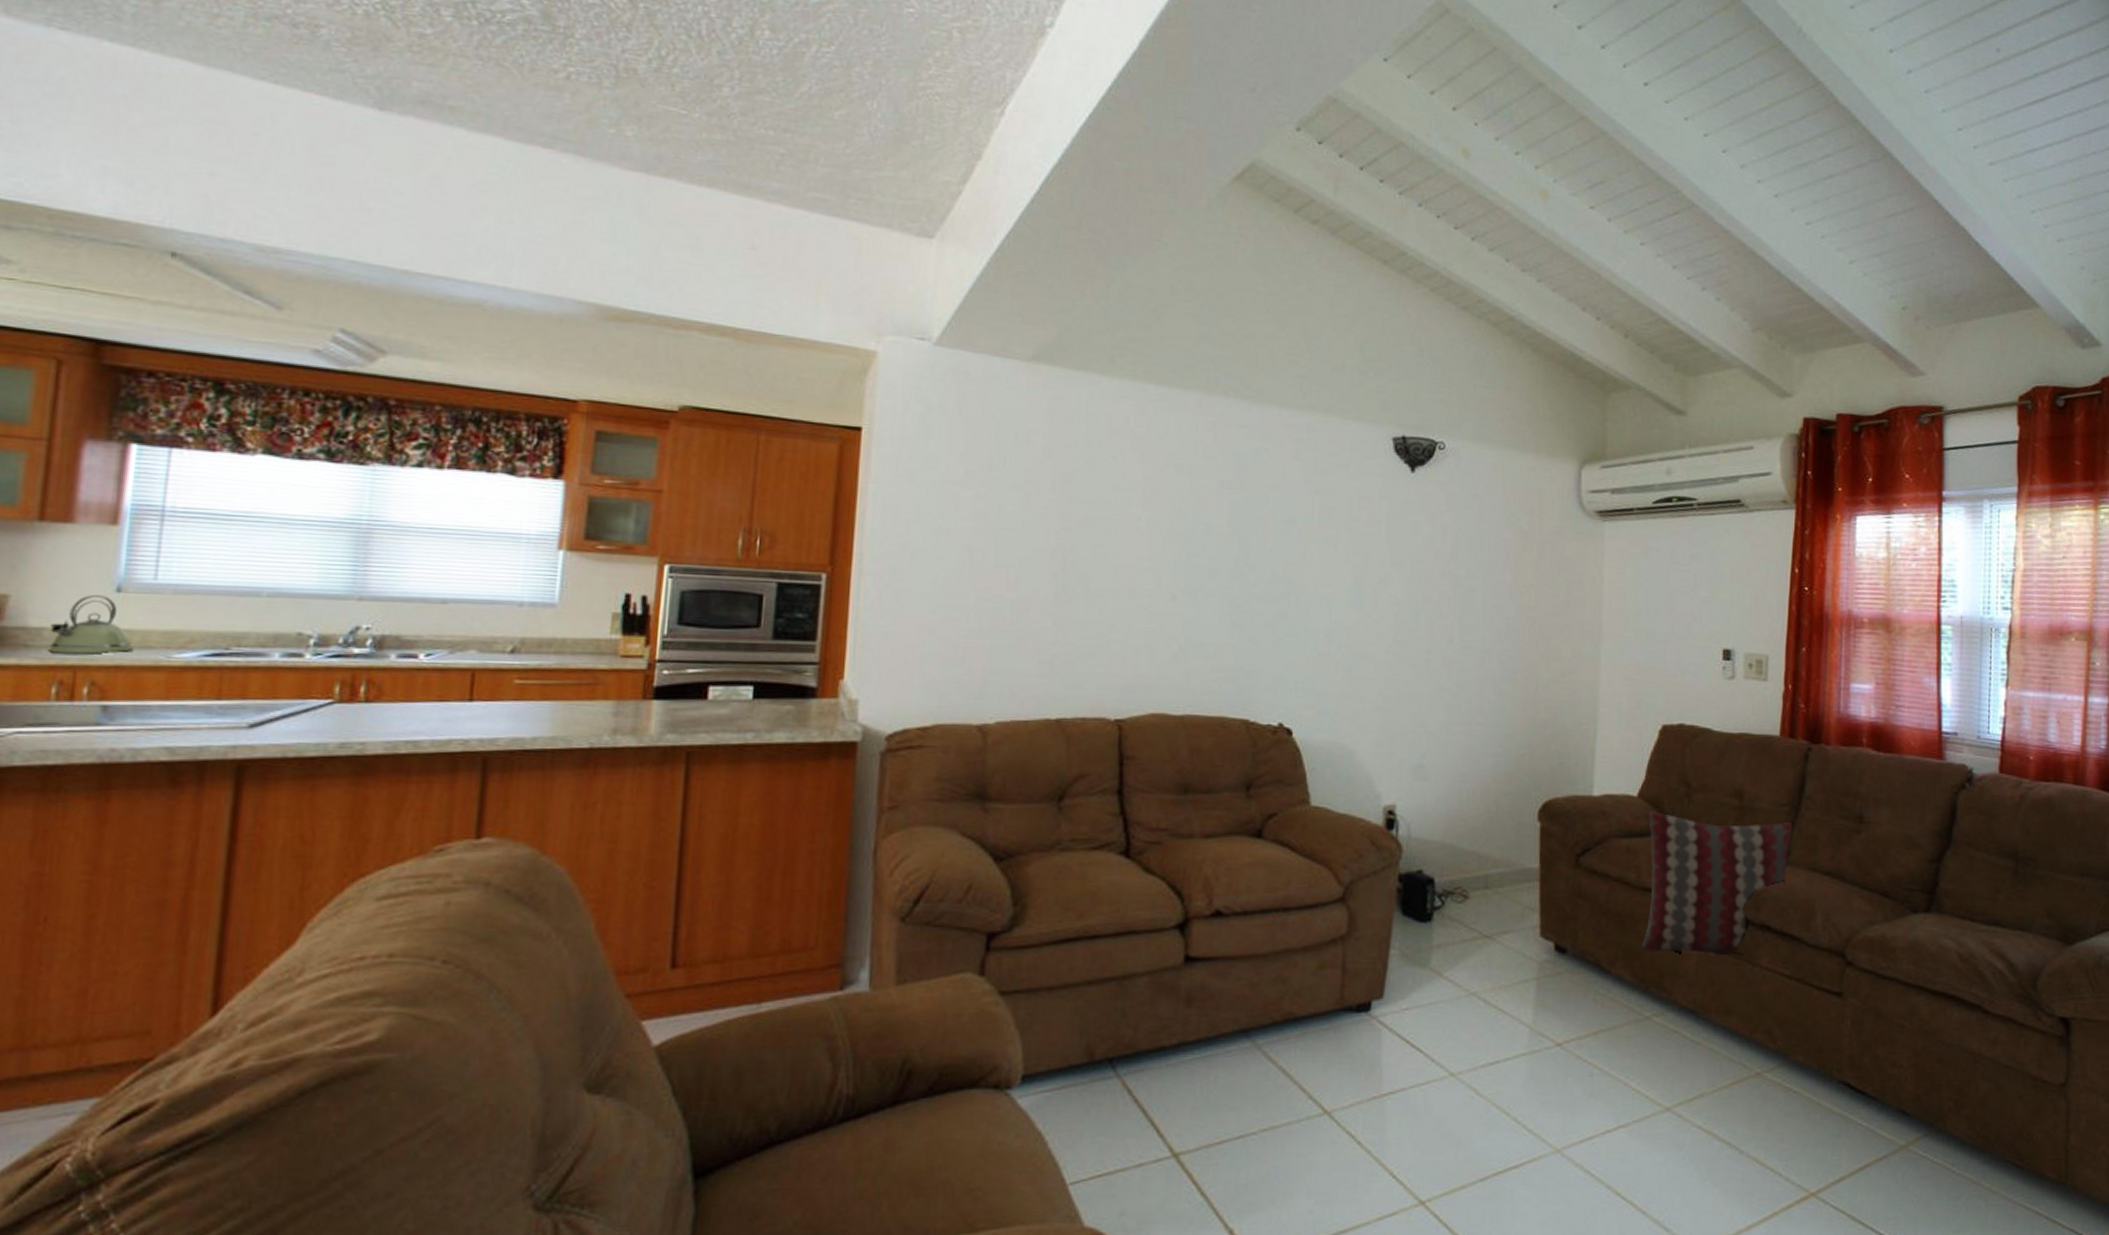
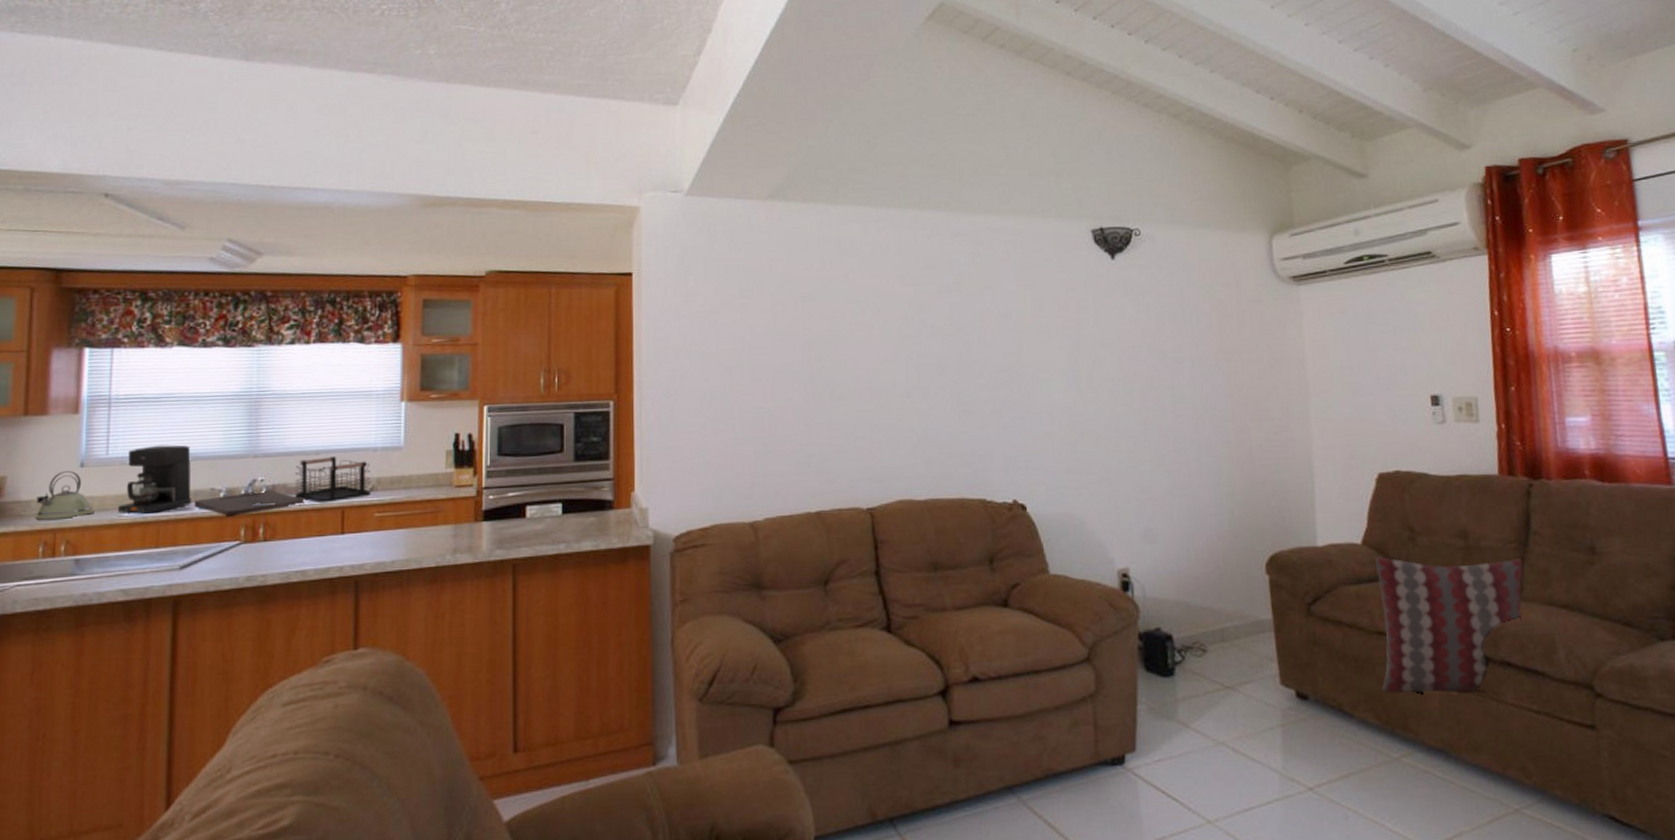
coffee maker: none [165,574,272,657] -> present [117,445,192,514]
cutting board: none [272,640,423,669] -> present [194,490,305,516]
dish rack: none [411,607,513,663] -> present [295,455,371,504]

